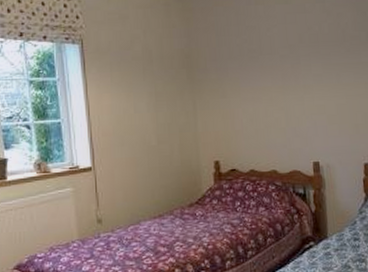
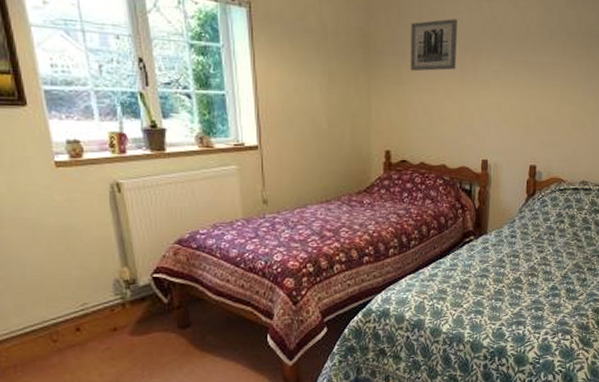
wall art: none [230,32,277,84] -> present [411,18,457,72]

